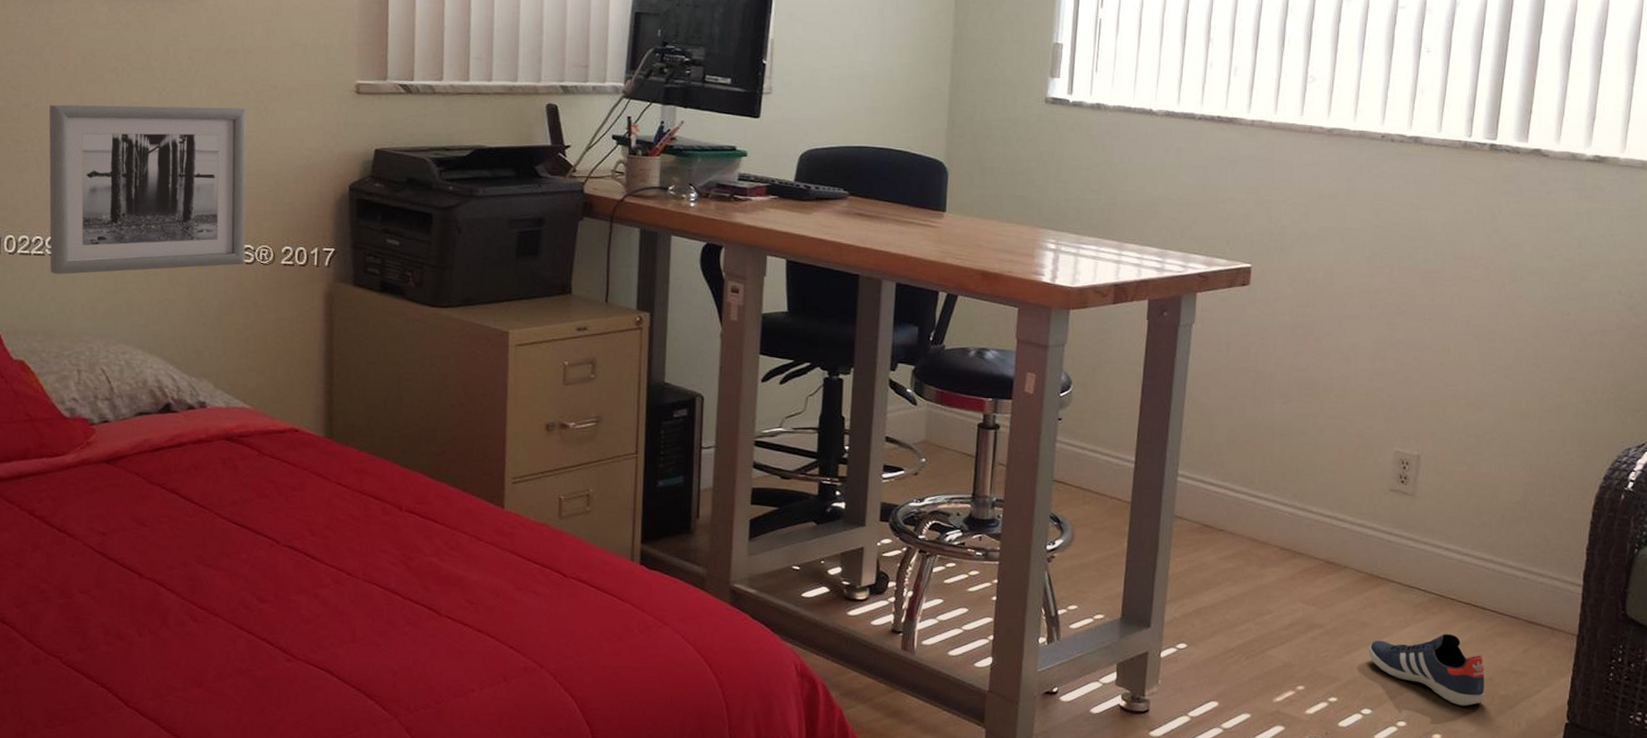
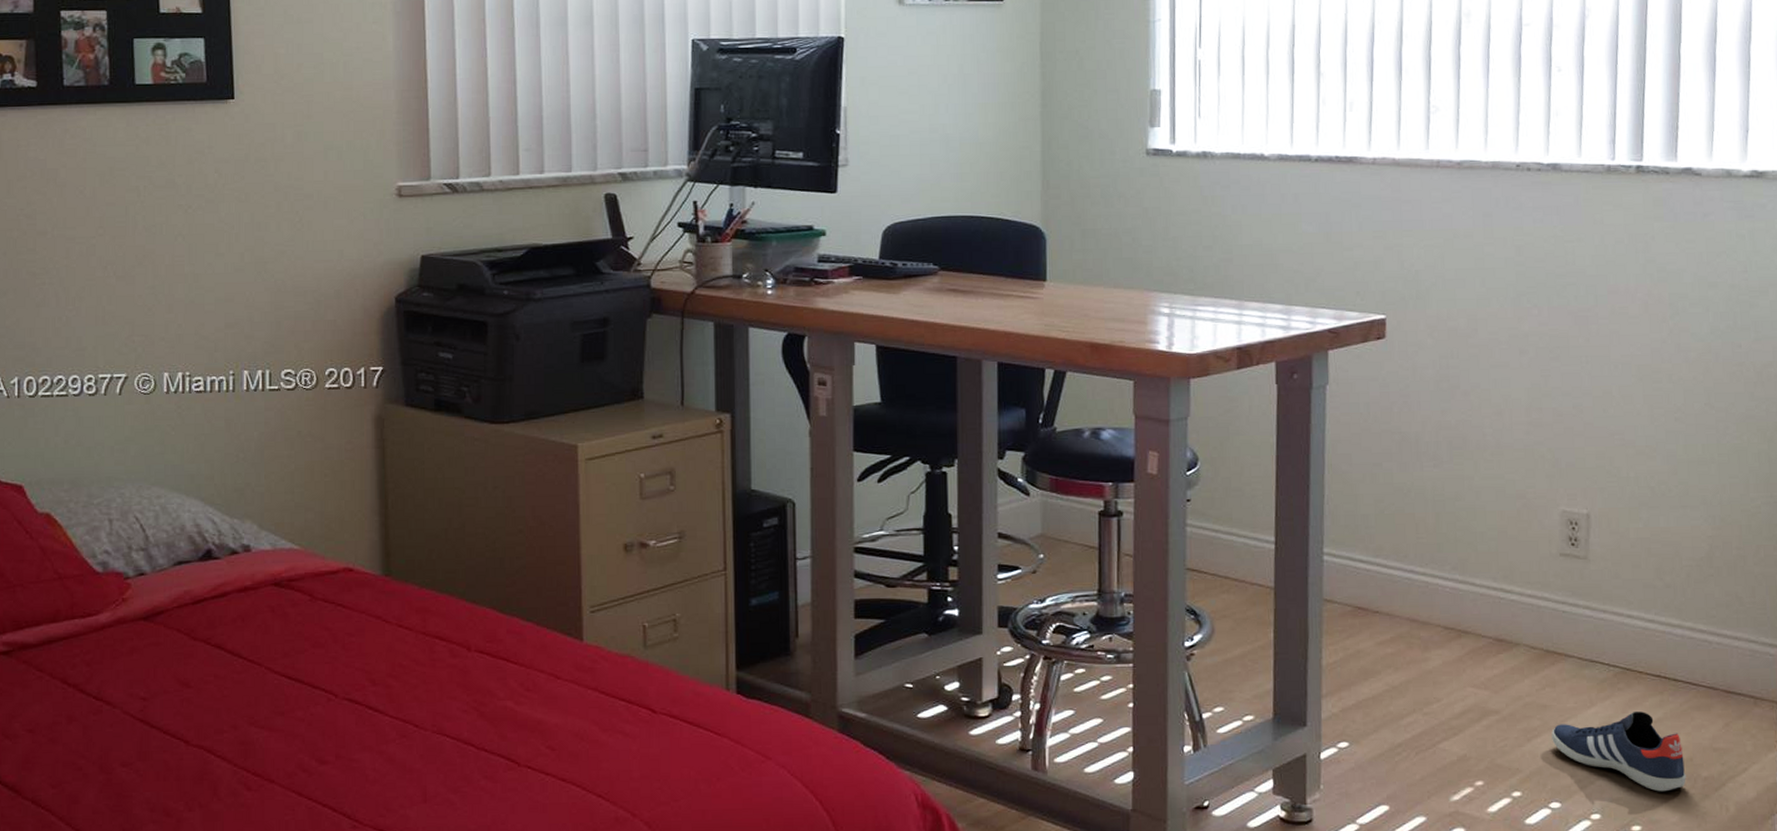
wall art: present [49,104,247,275] -> none [67,221,285,417]

